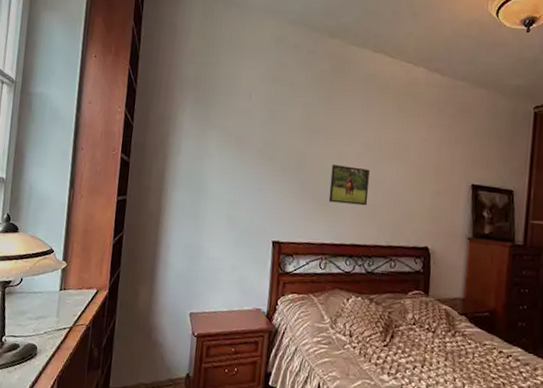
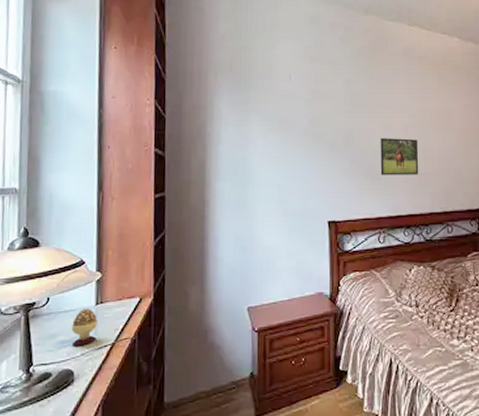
decorative egg: none [38,292,61,326] -> present [71,308,99,346]

